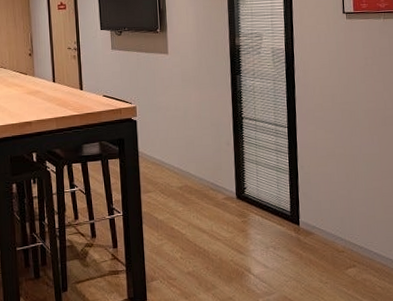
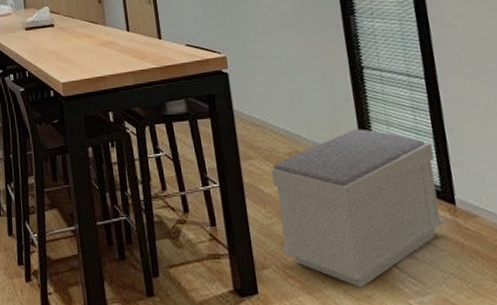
bench: none [165,167,290,292] -> present [271,129,444,288]

